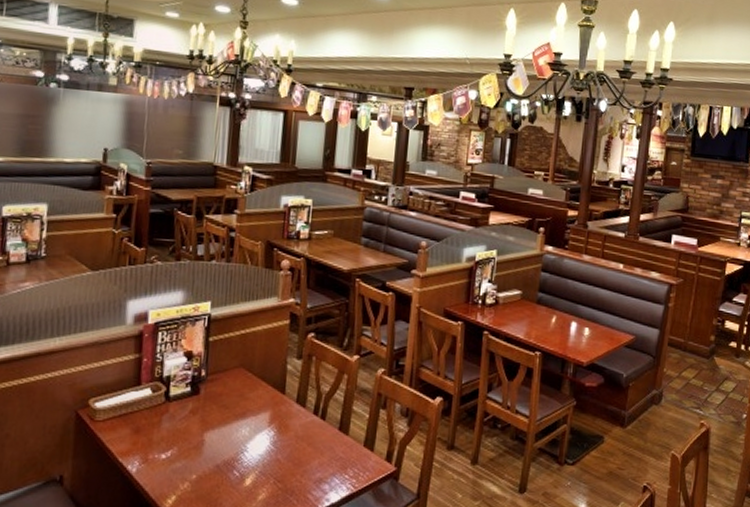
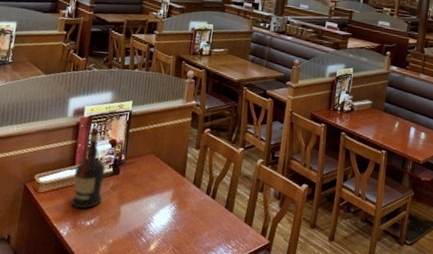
liquor: none [139,337,181,440] -> present [71,127,106,209]

